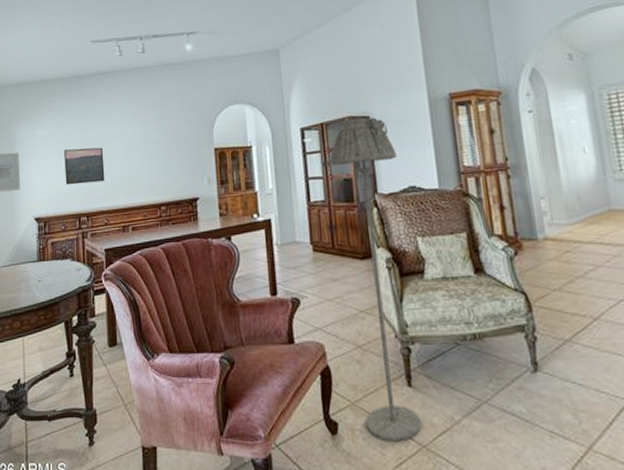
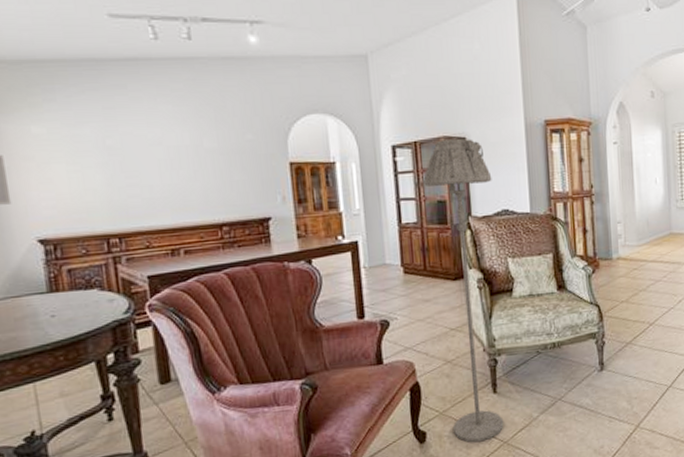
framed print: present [64,147,105,185] -> none [77,153,143,200]

